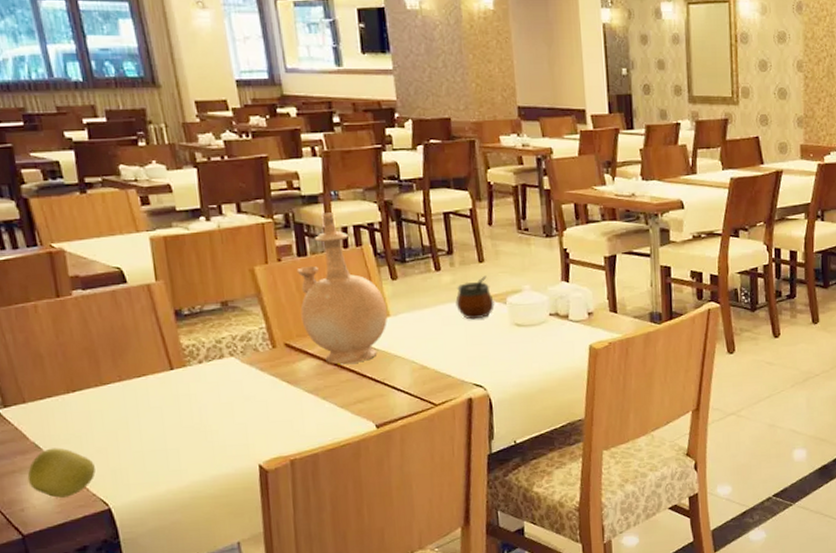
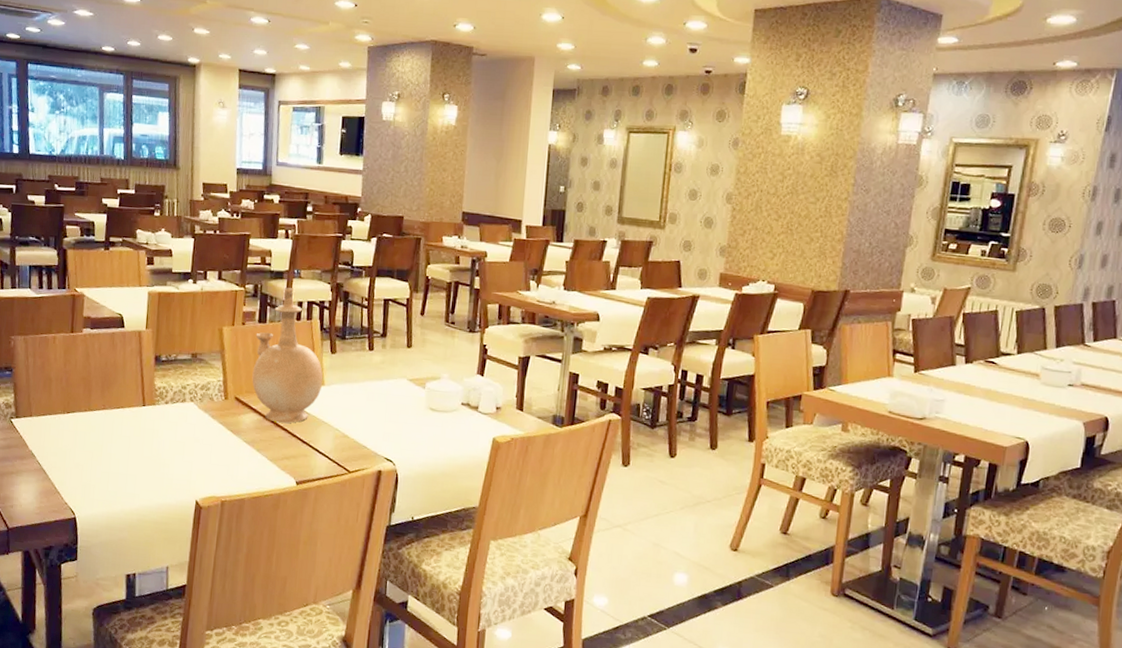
apple: present [27,448,96,498] -> none [21,458,71,502]
gourd: present [455,275,494,320] -> none [381,360,415,399]

